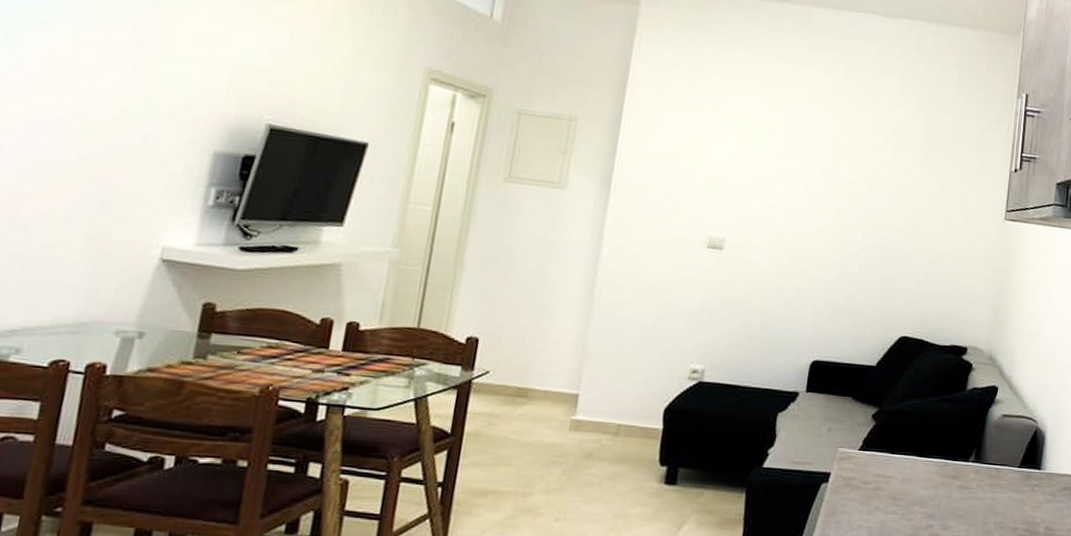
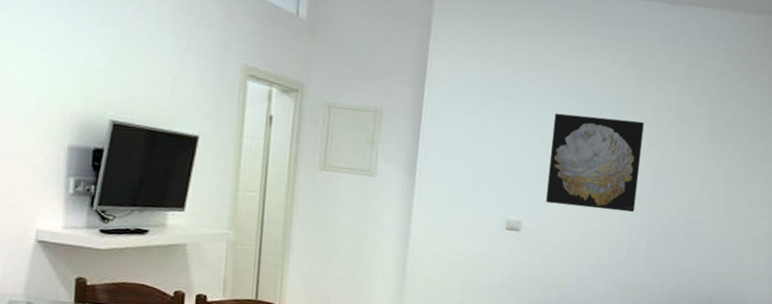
wall art: none [752,124,857,230] -> present [546,113,644,213]

